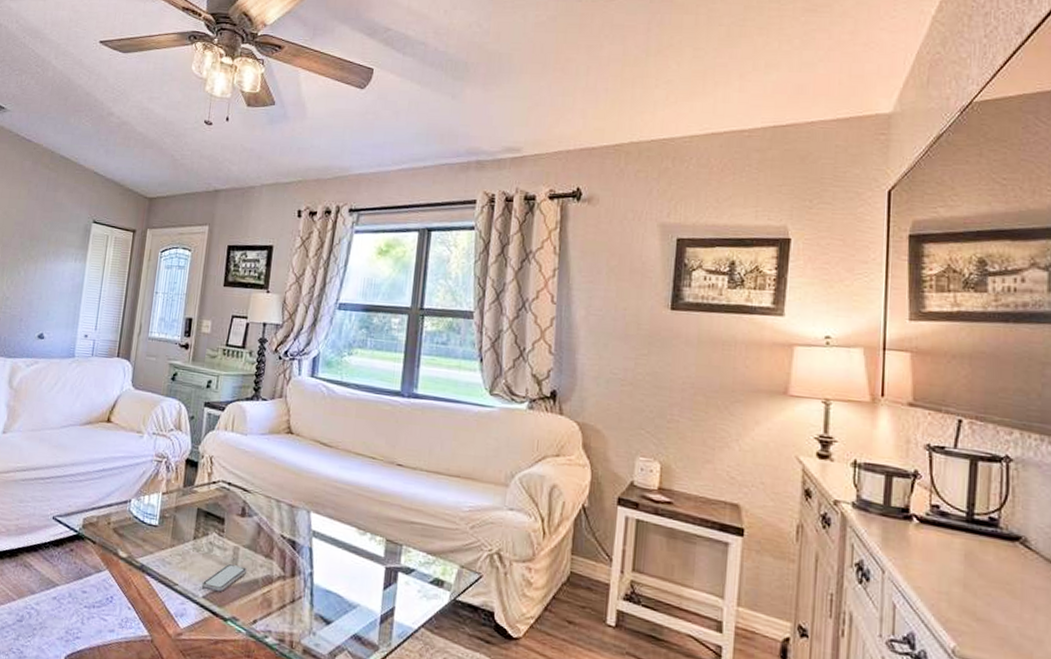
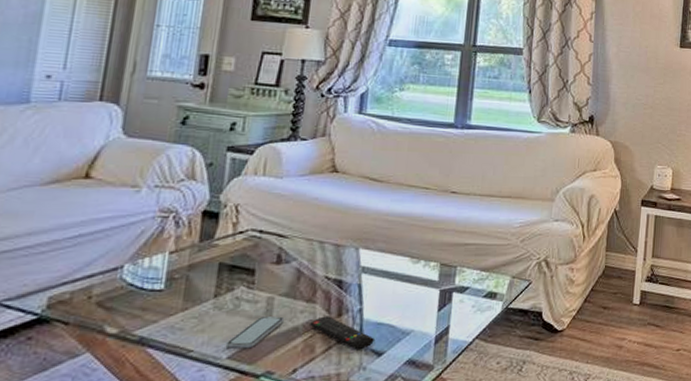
remote control: none [268,573,323,615] -> present [310,316,374,351]

